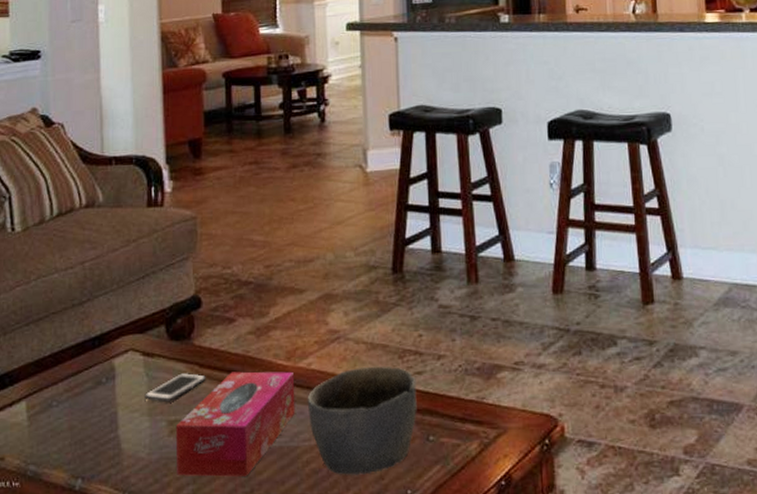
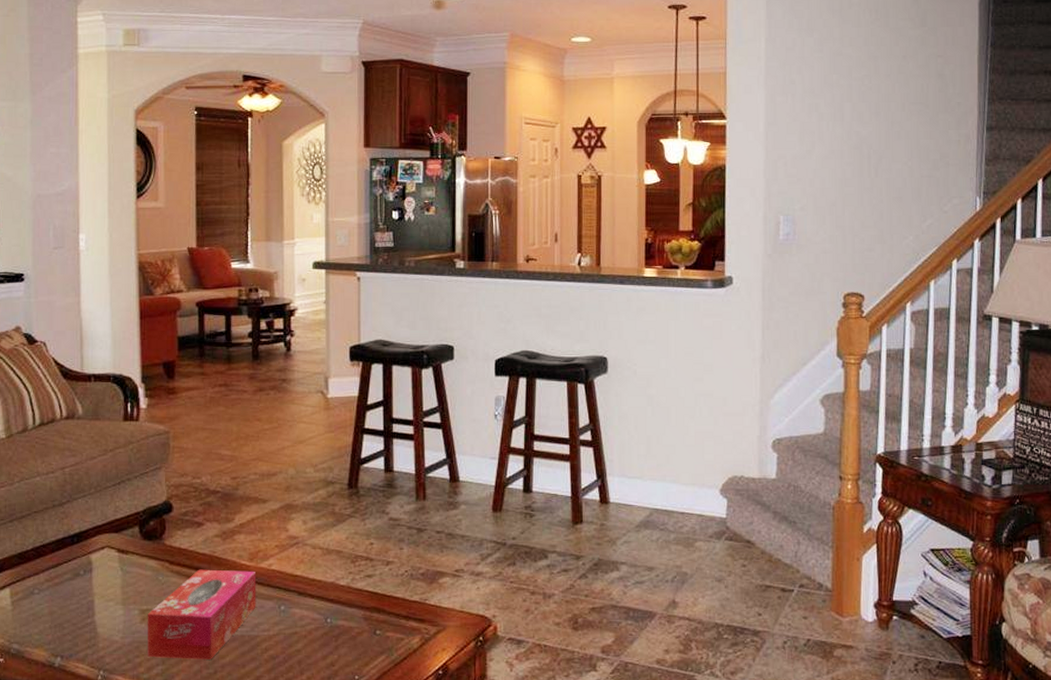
cell phone: present [145,372,206,403] -> none [119,568,176,594]
bowl: present [307,366,417,476] -> none [267,569,366,663]

